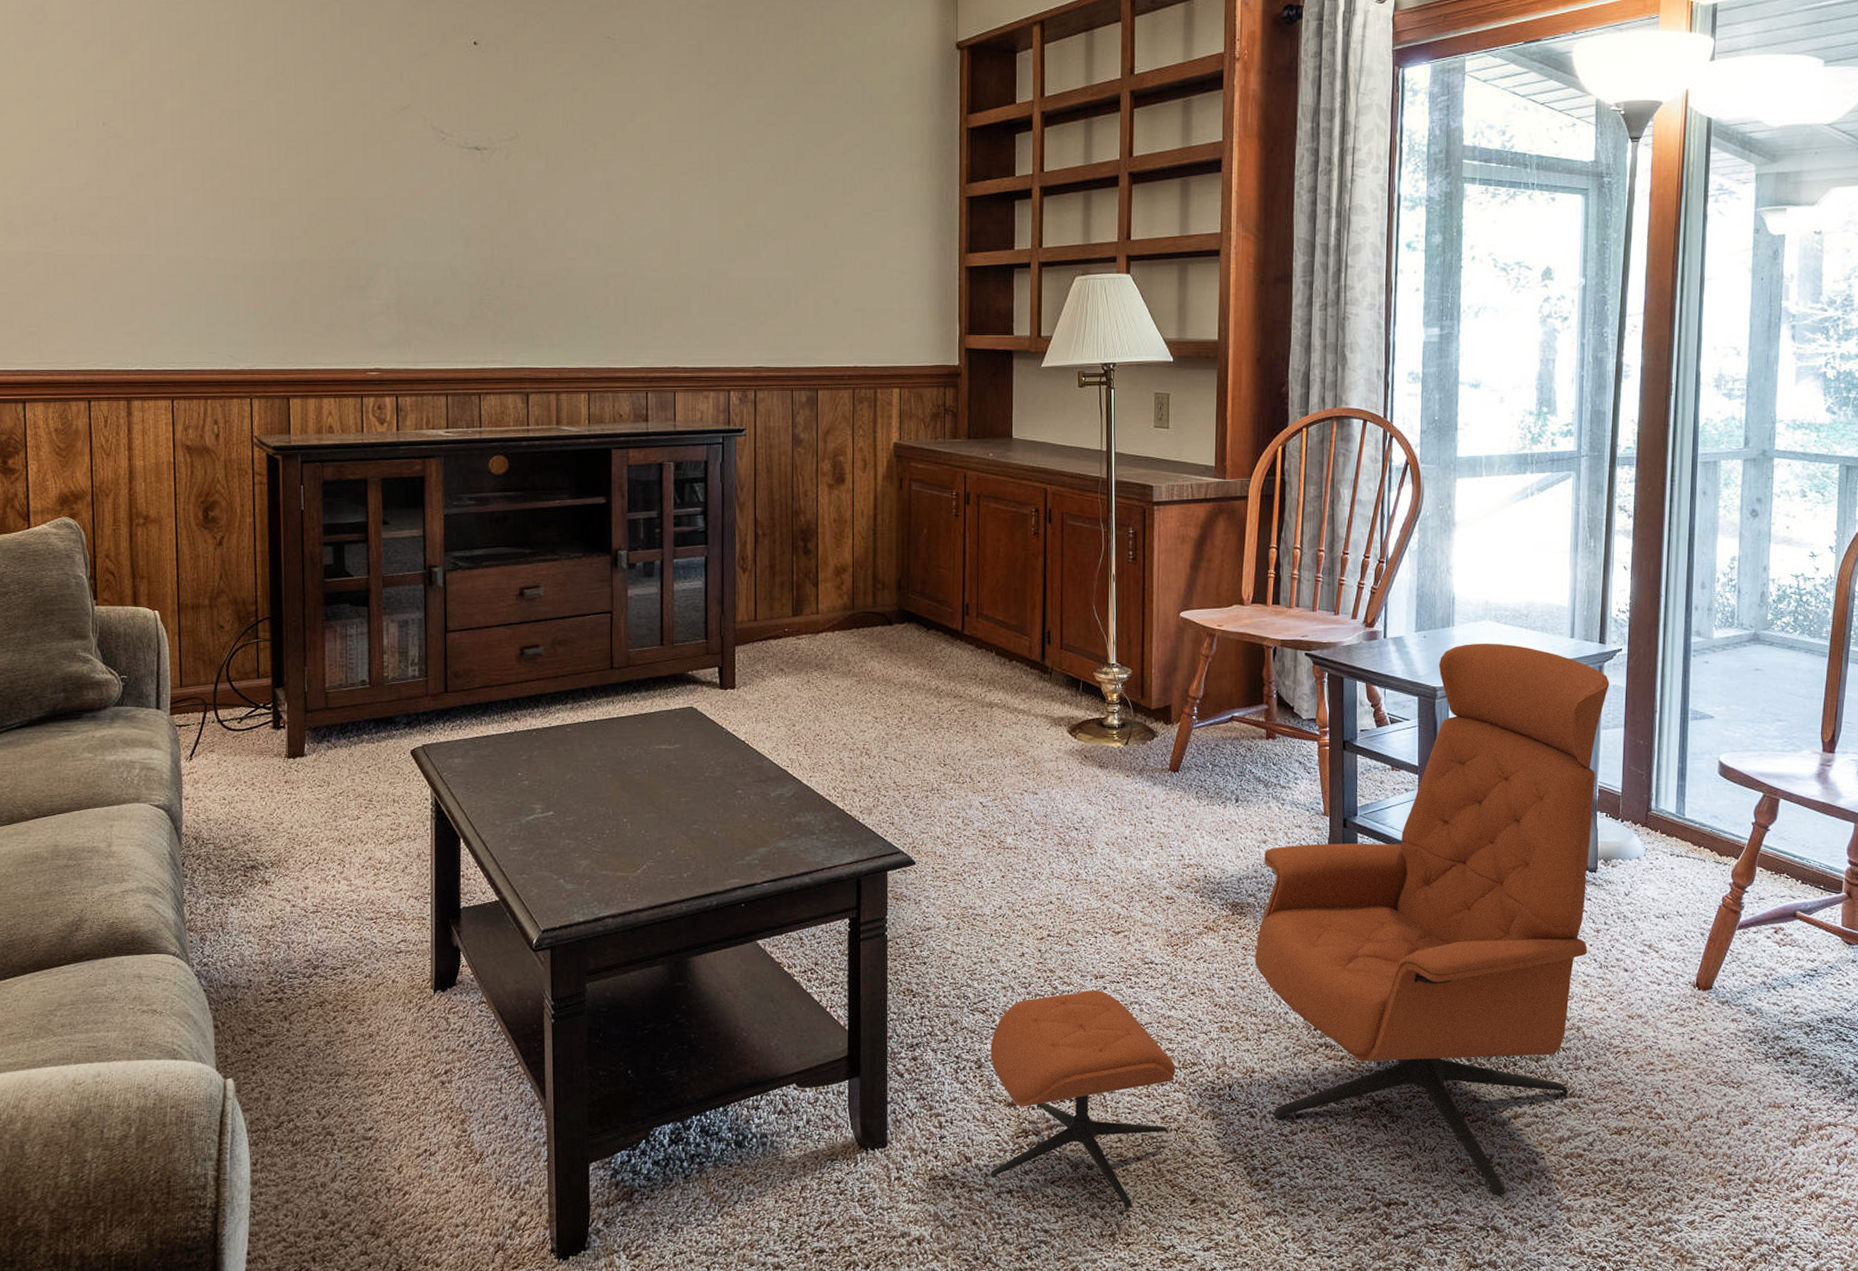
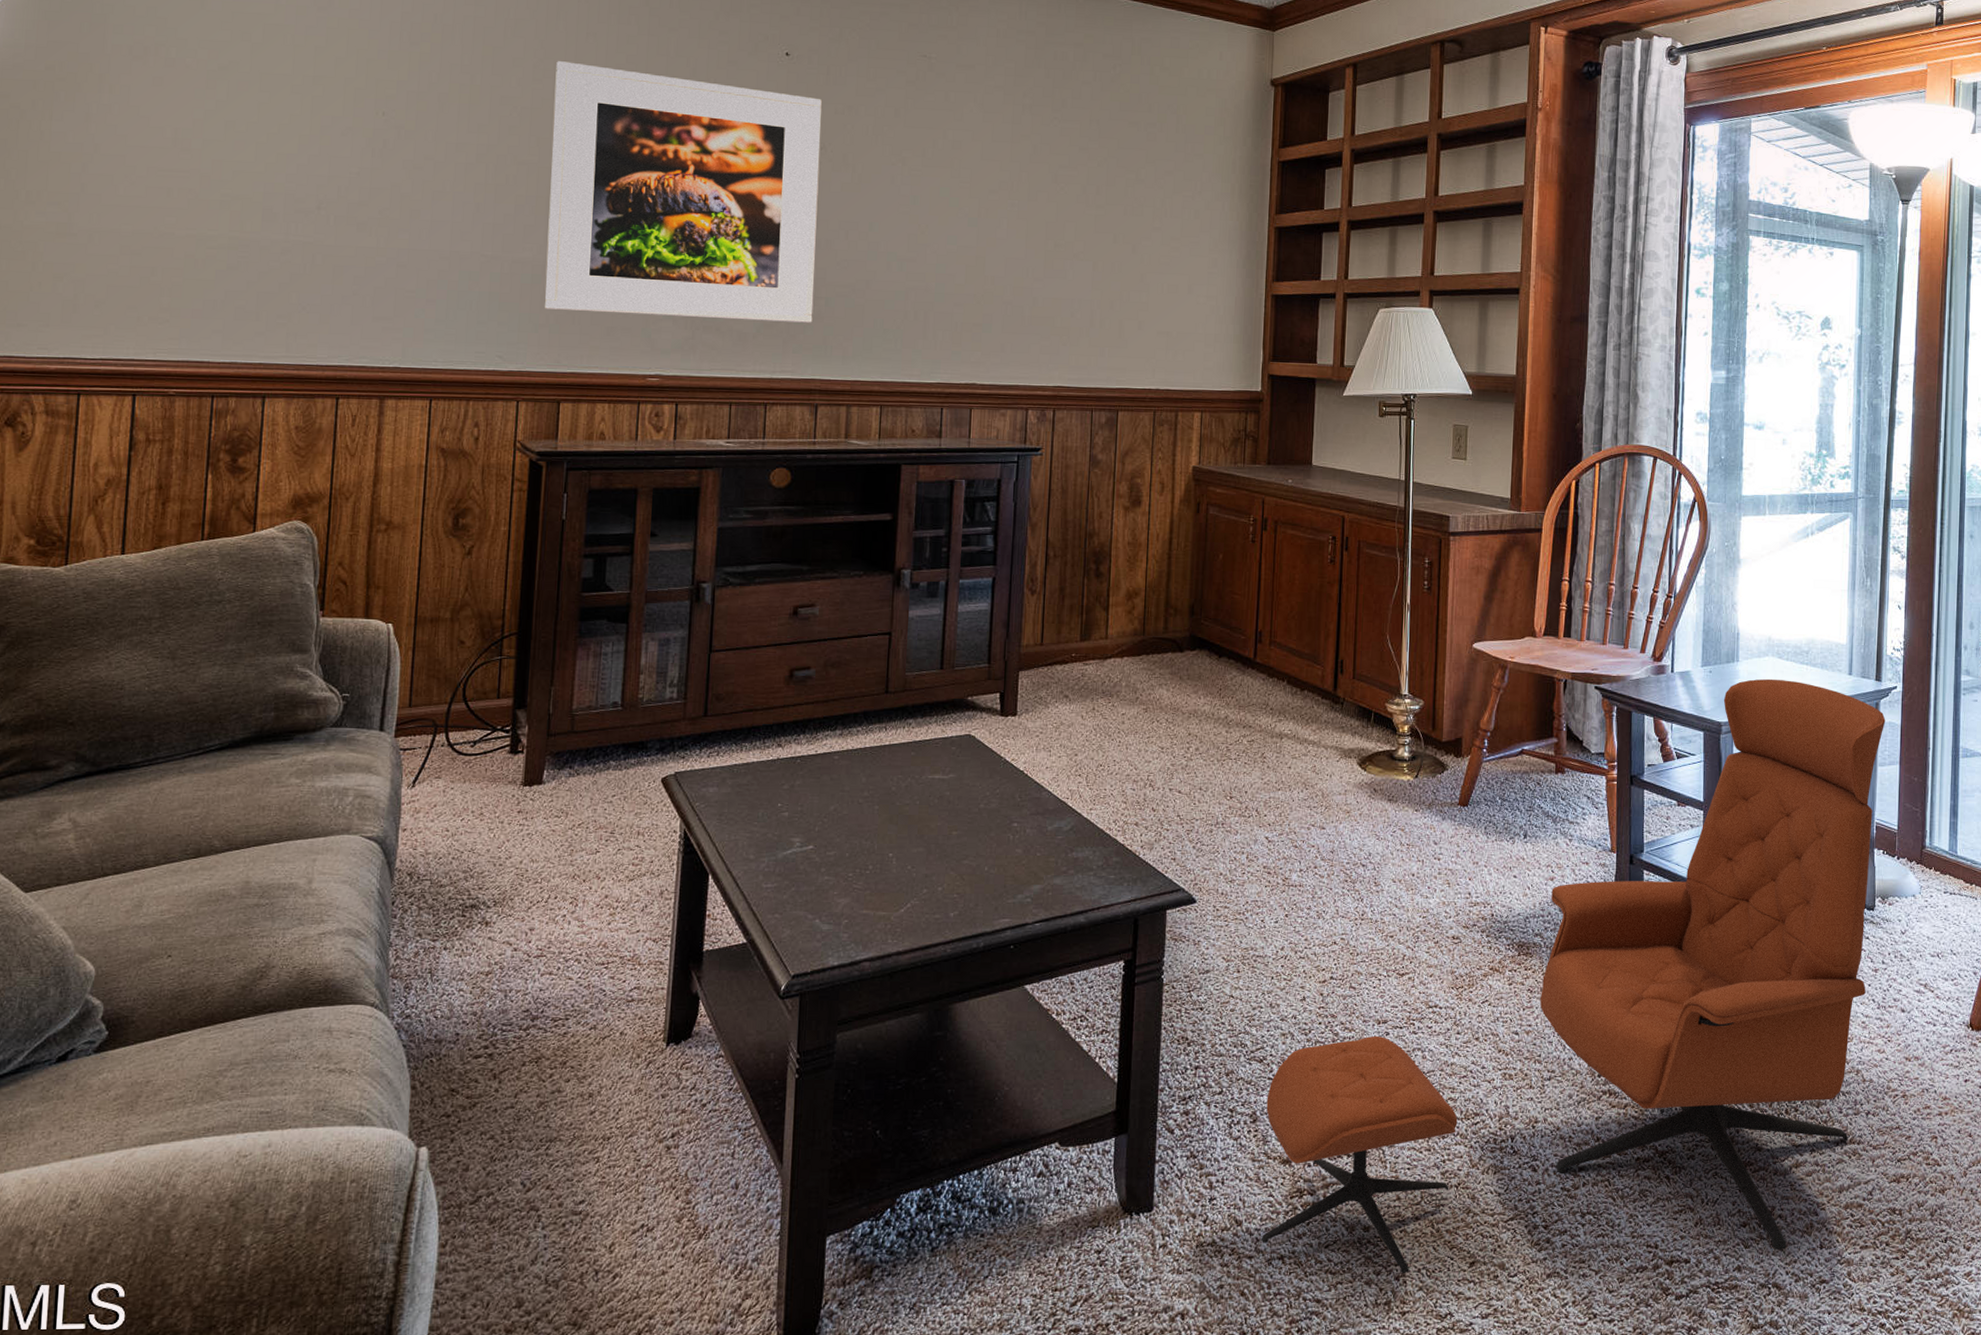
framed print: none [258,63,518,313] -> present [544,61,822,323]

